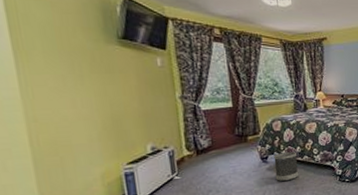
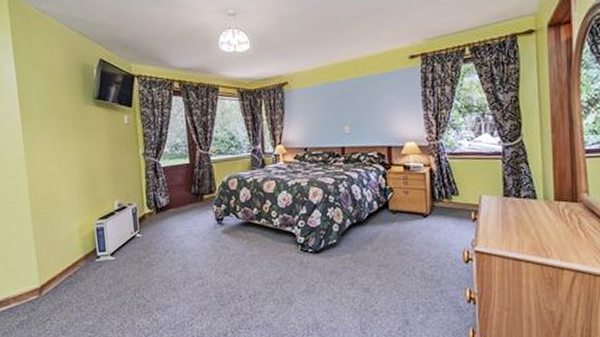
wastebasket: present [273,152,299,181] -> none [229,213,256,246]

